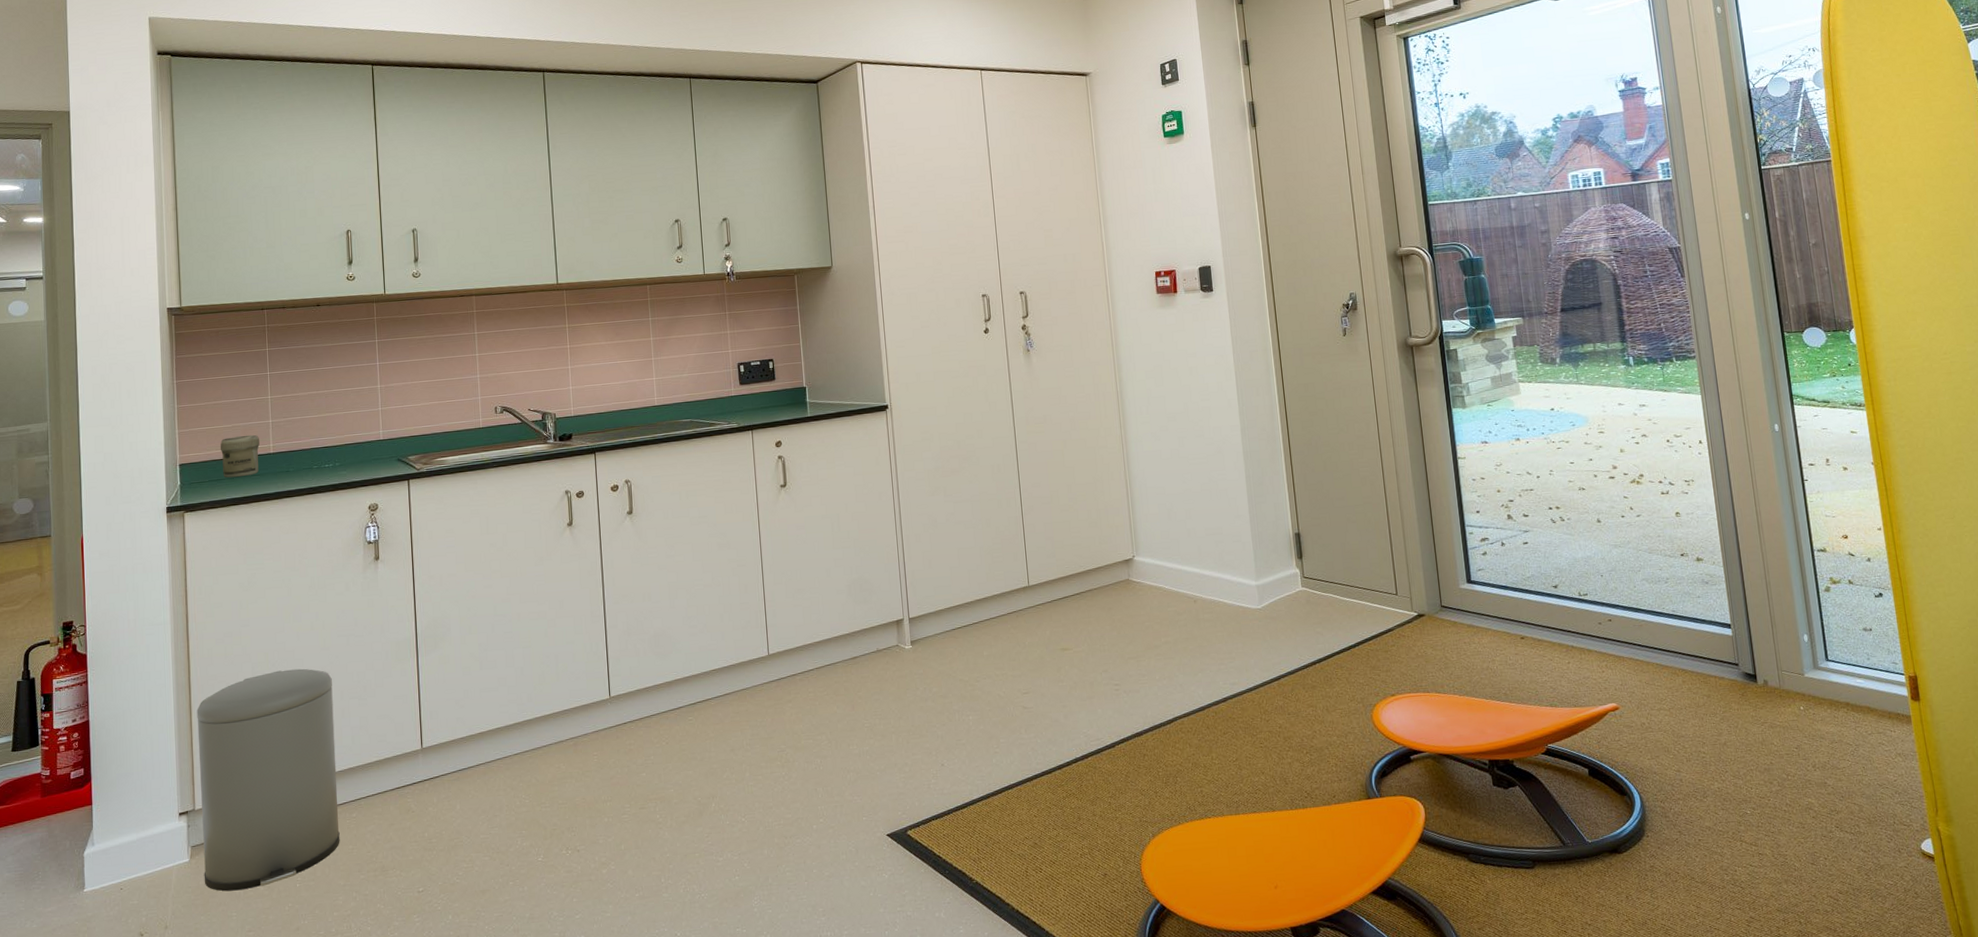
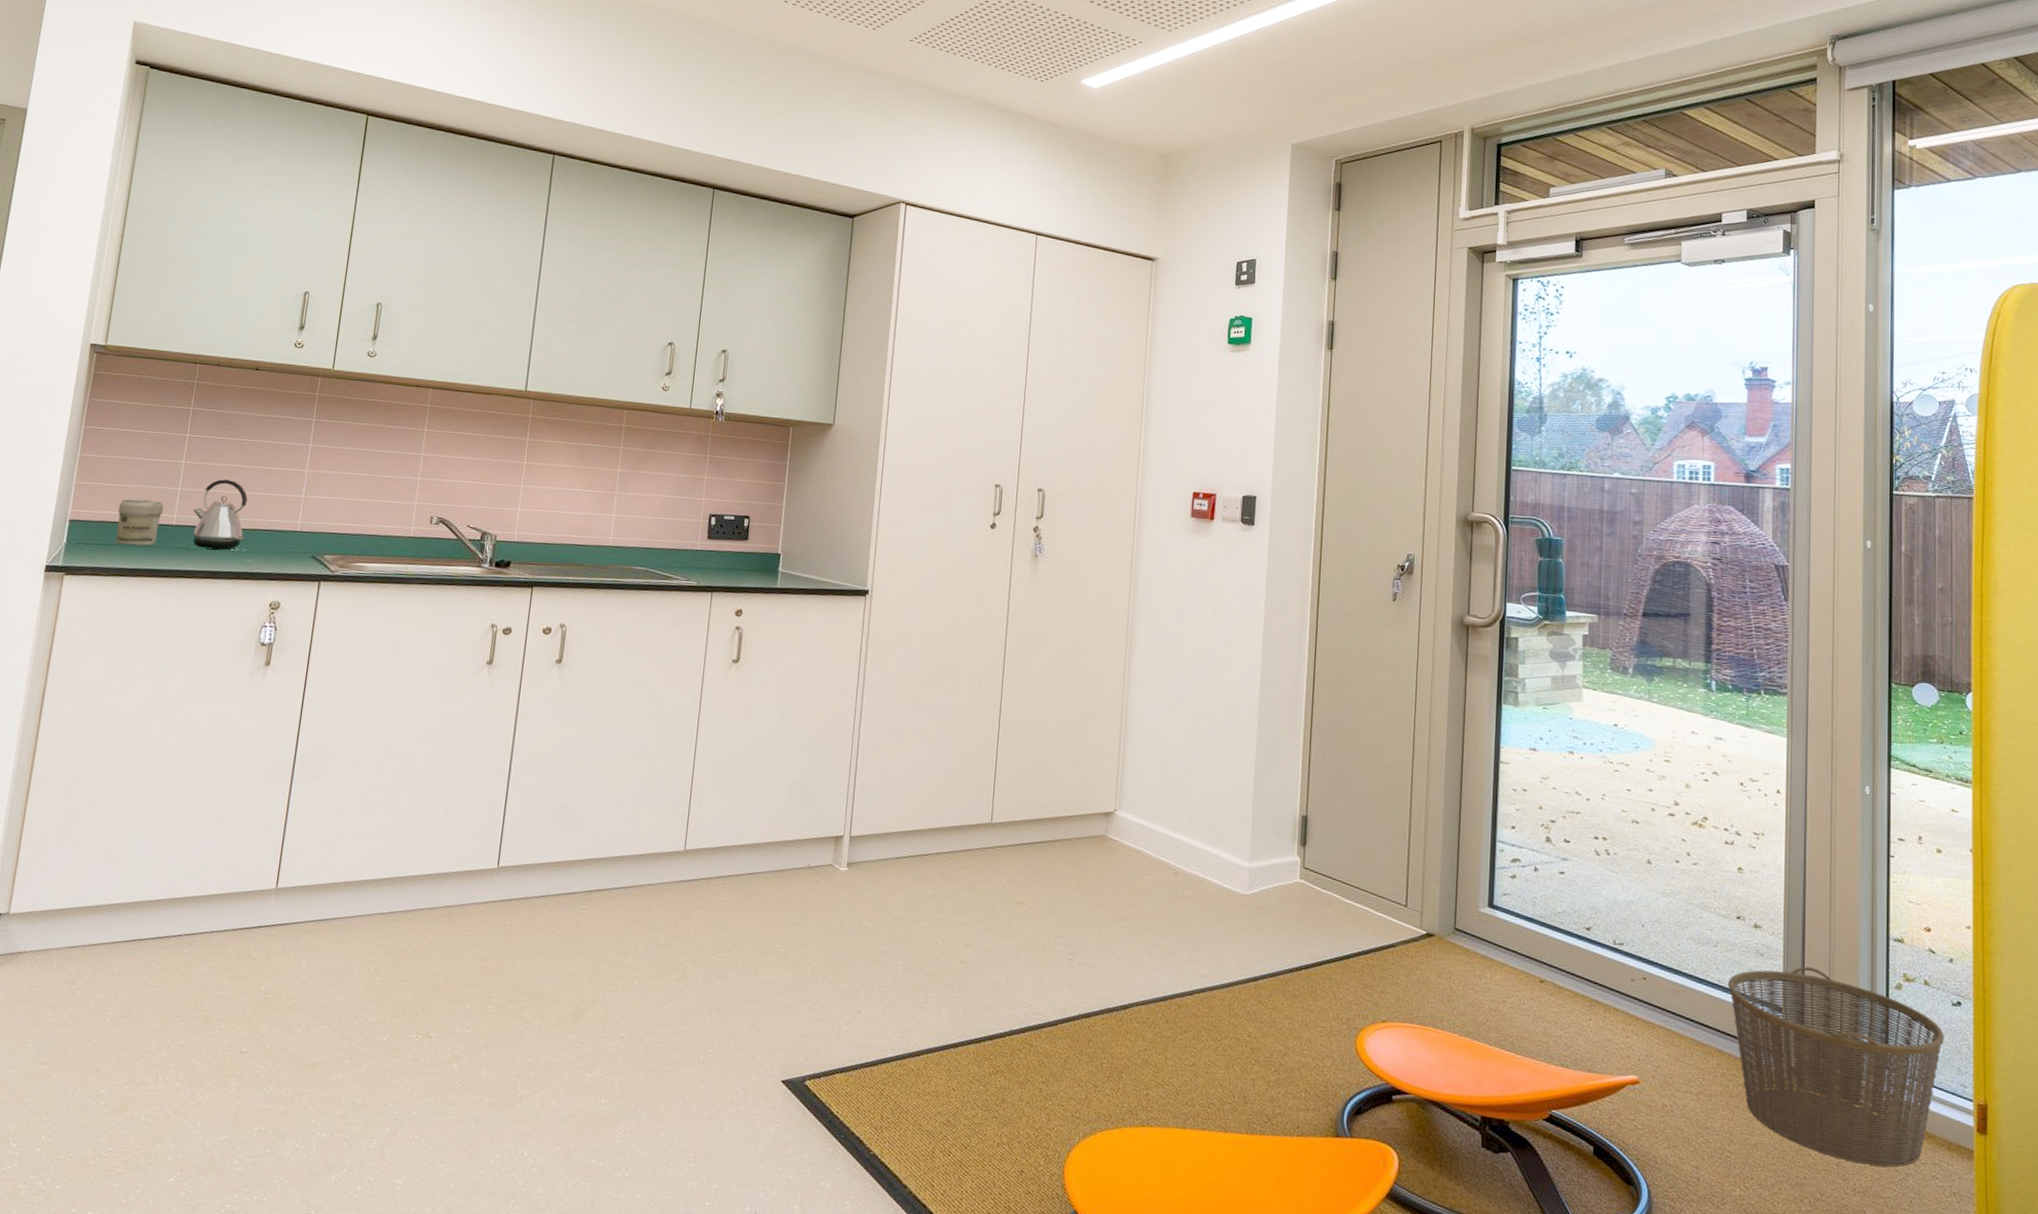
pedal bin: present [197,668,340,891] -> none [3,771,192,1015]
kettle: none [286,405,336,469] -> present [192,479,248,550]
basket: none [1681,585,1873,744] -> present [1728,966,1944,1167]

